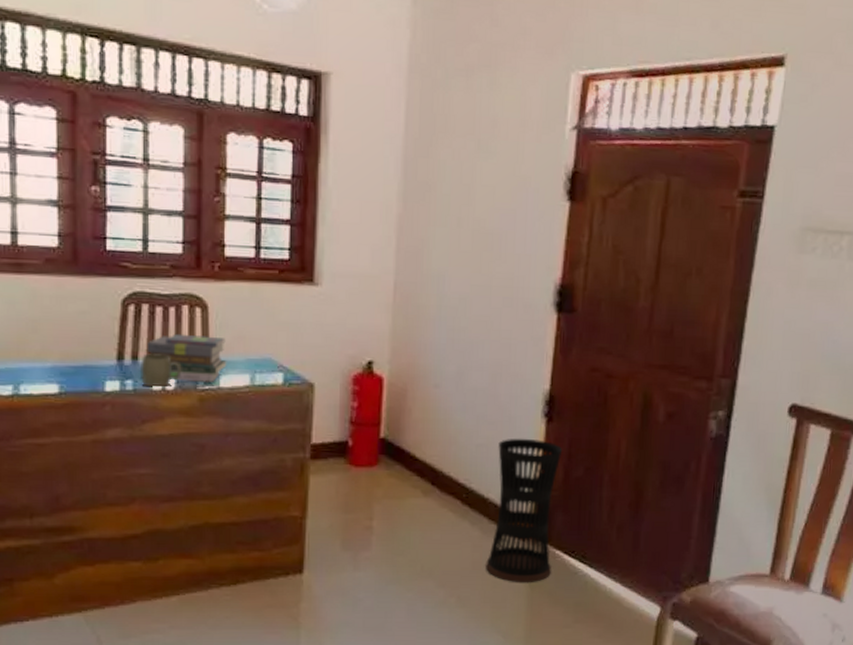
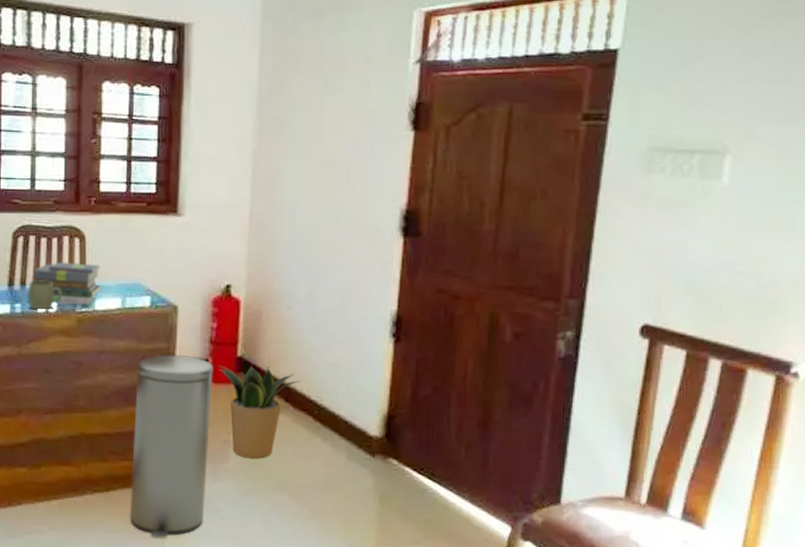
pedal bin: none [260,435,354,633] -> present [129,354,213,539]
potted plant: none [358,447,448,546] -> present [217,365,301,459]
umbrella stand: present [486,438,563,583] -> none [337,357,411,499]

